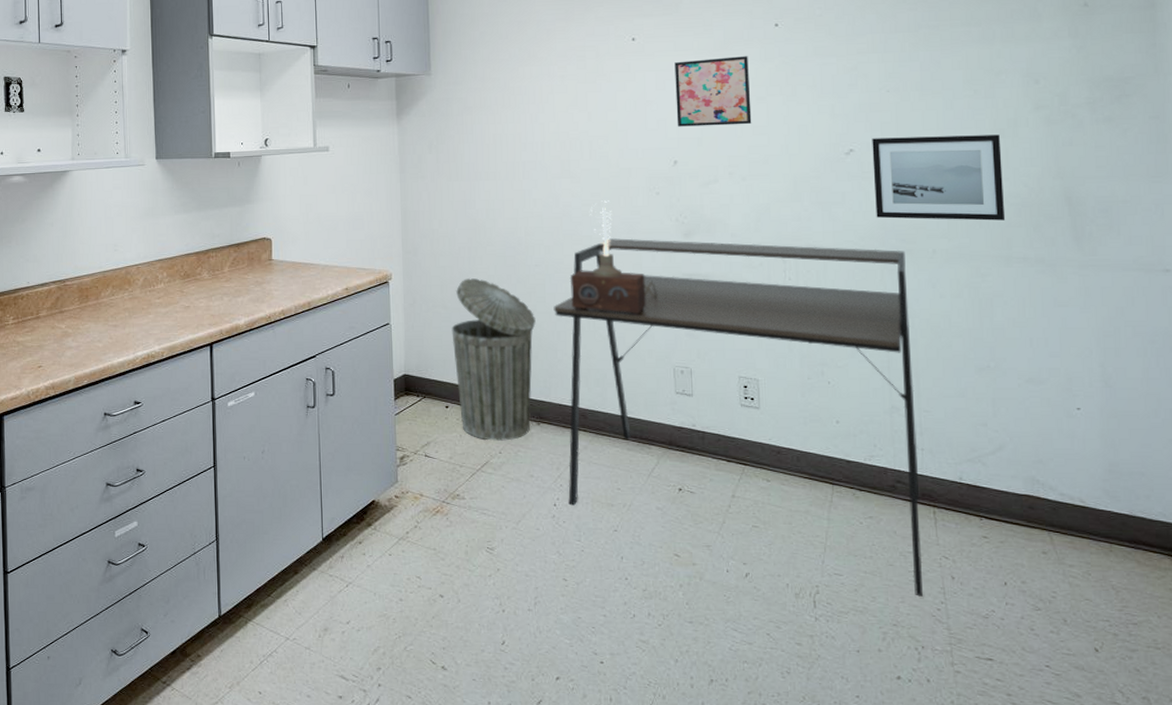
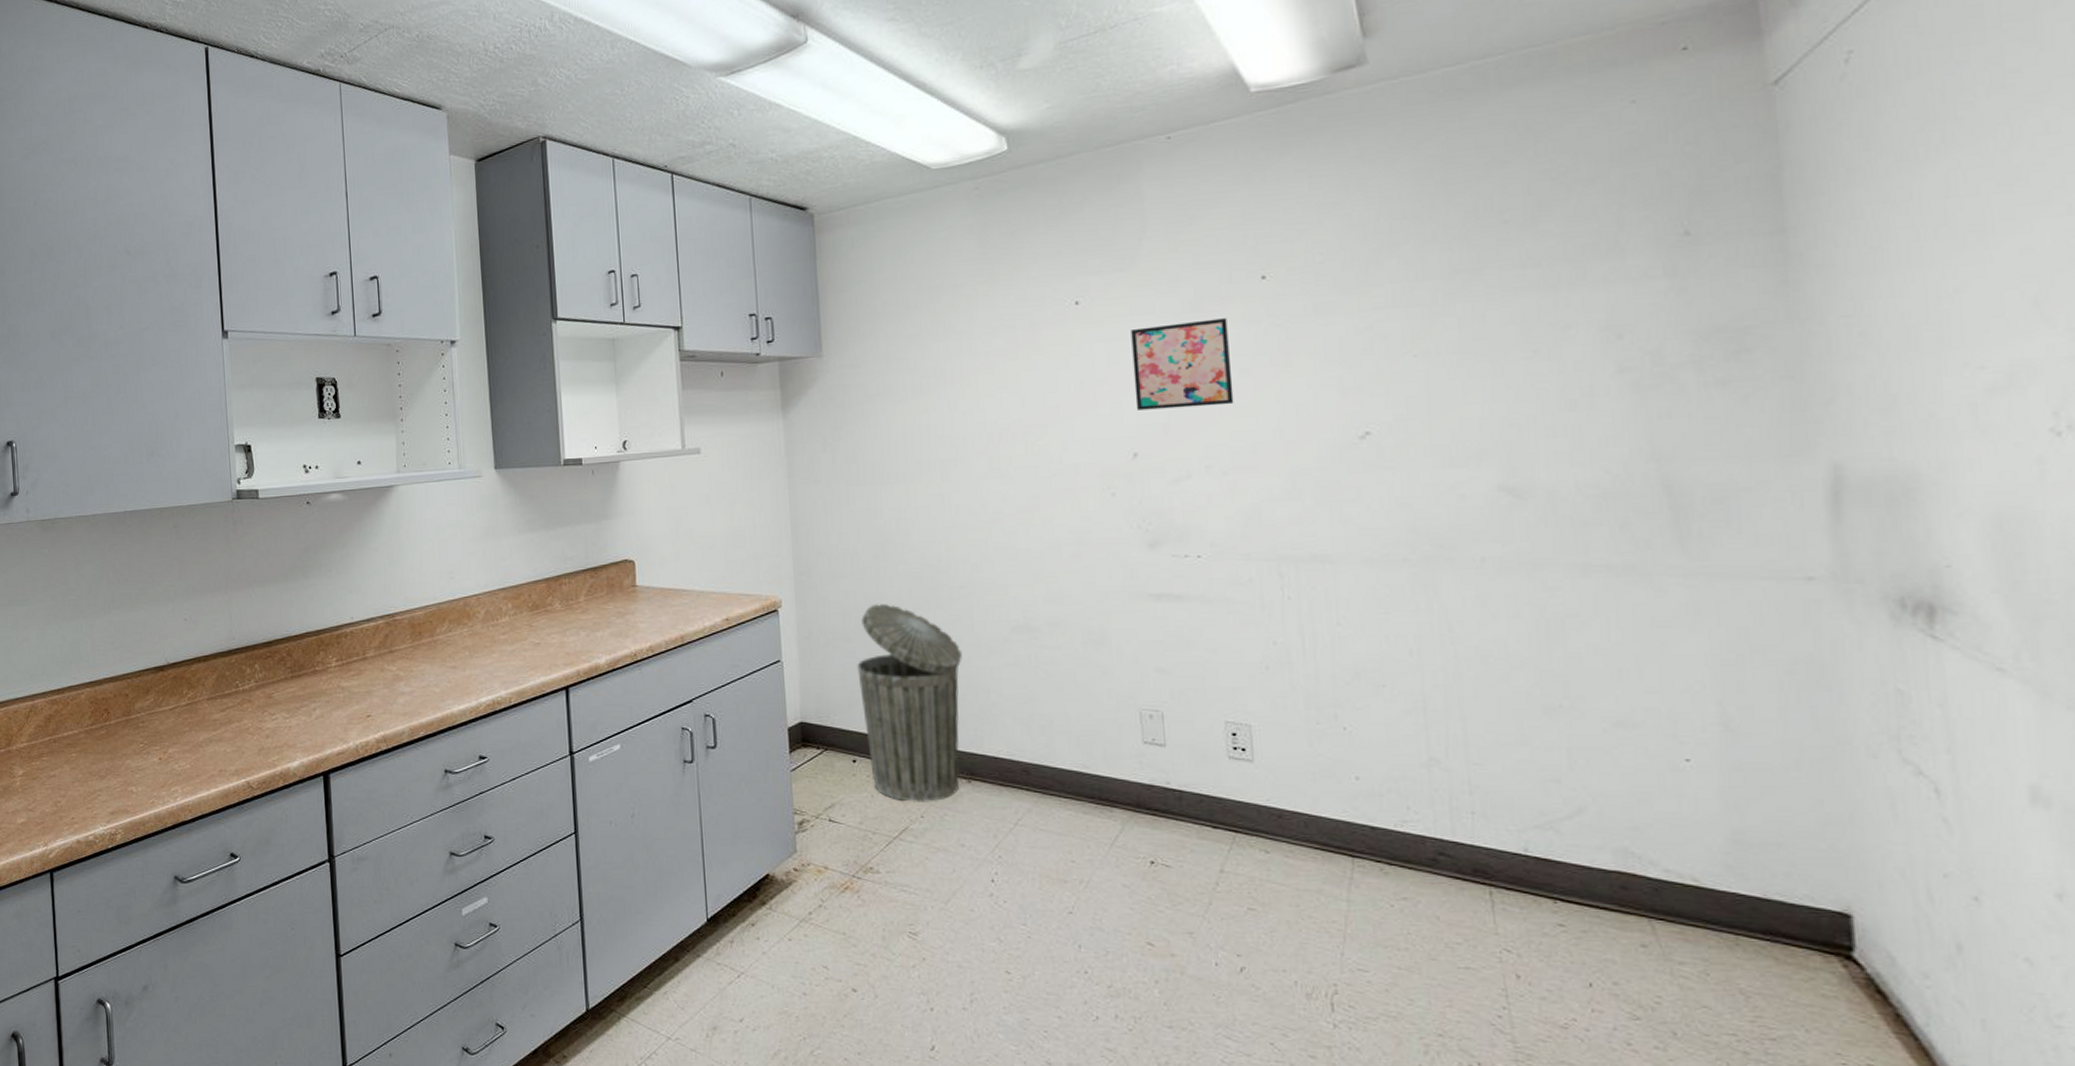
desk: present [553,238,923,597] -> none [984,551,1477,1000]
table lamp: present [569,200,657,317] -> none [1003,505,1116,649]
wall art: present [872,135,1006,221] -> none [1394,407,1581,519]

